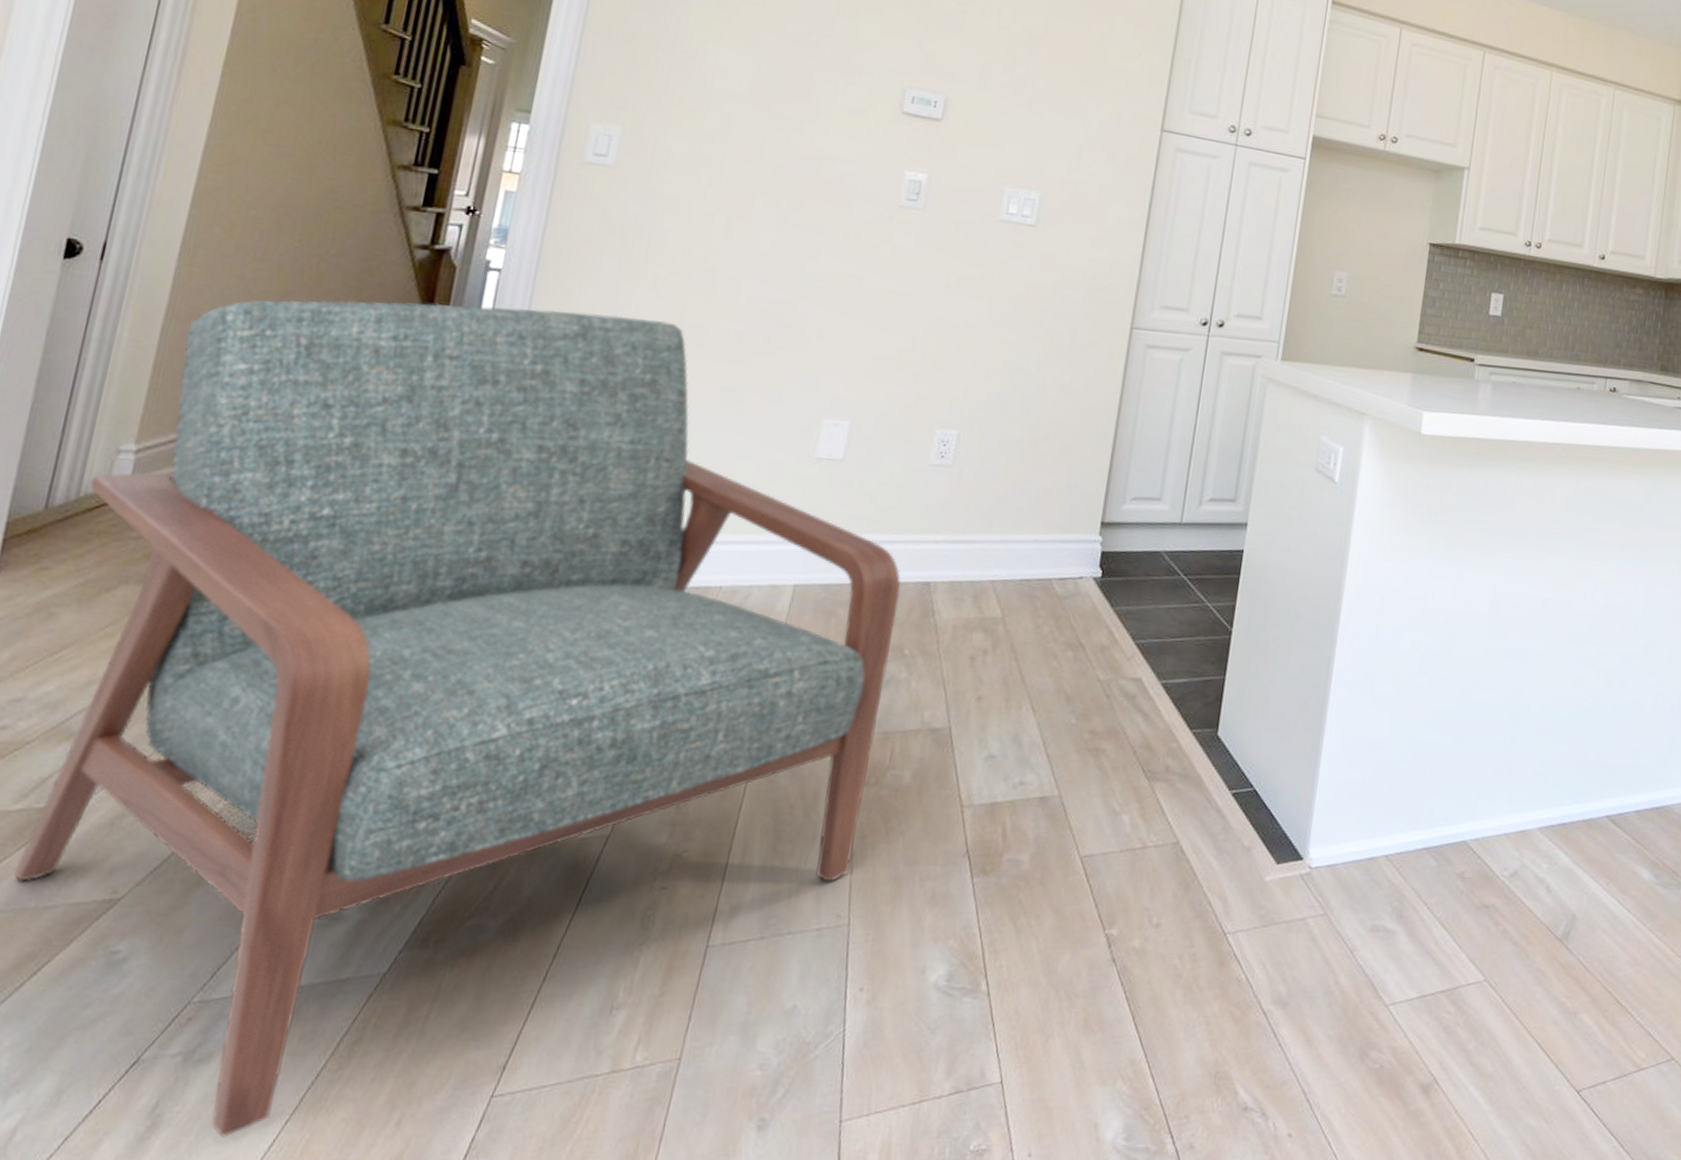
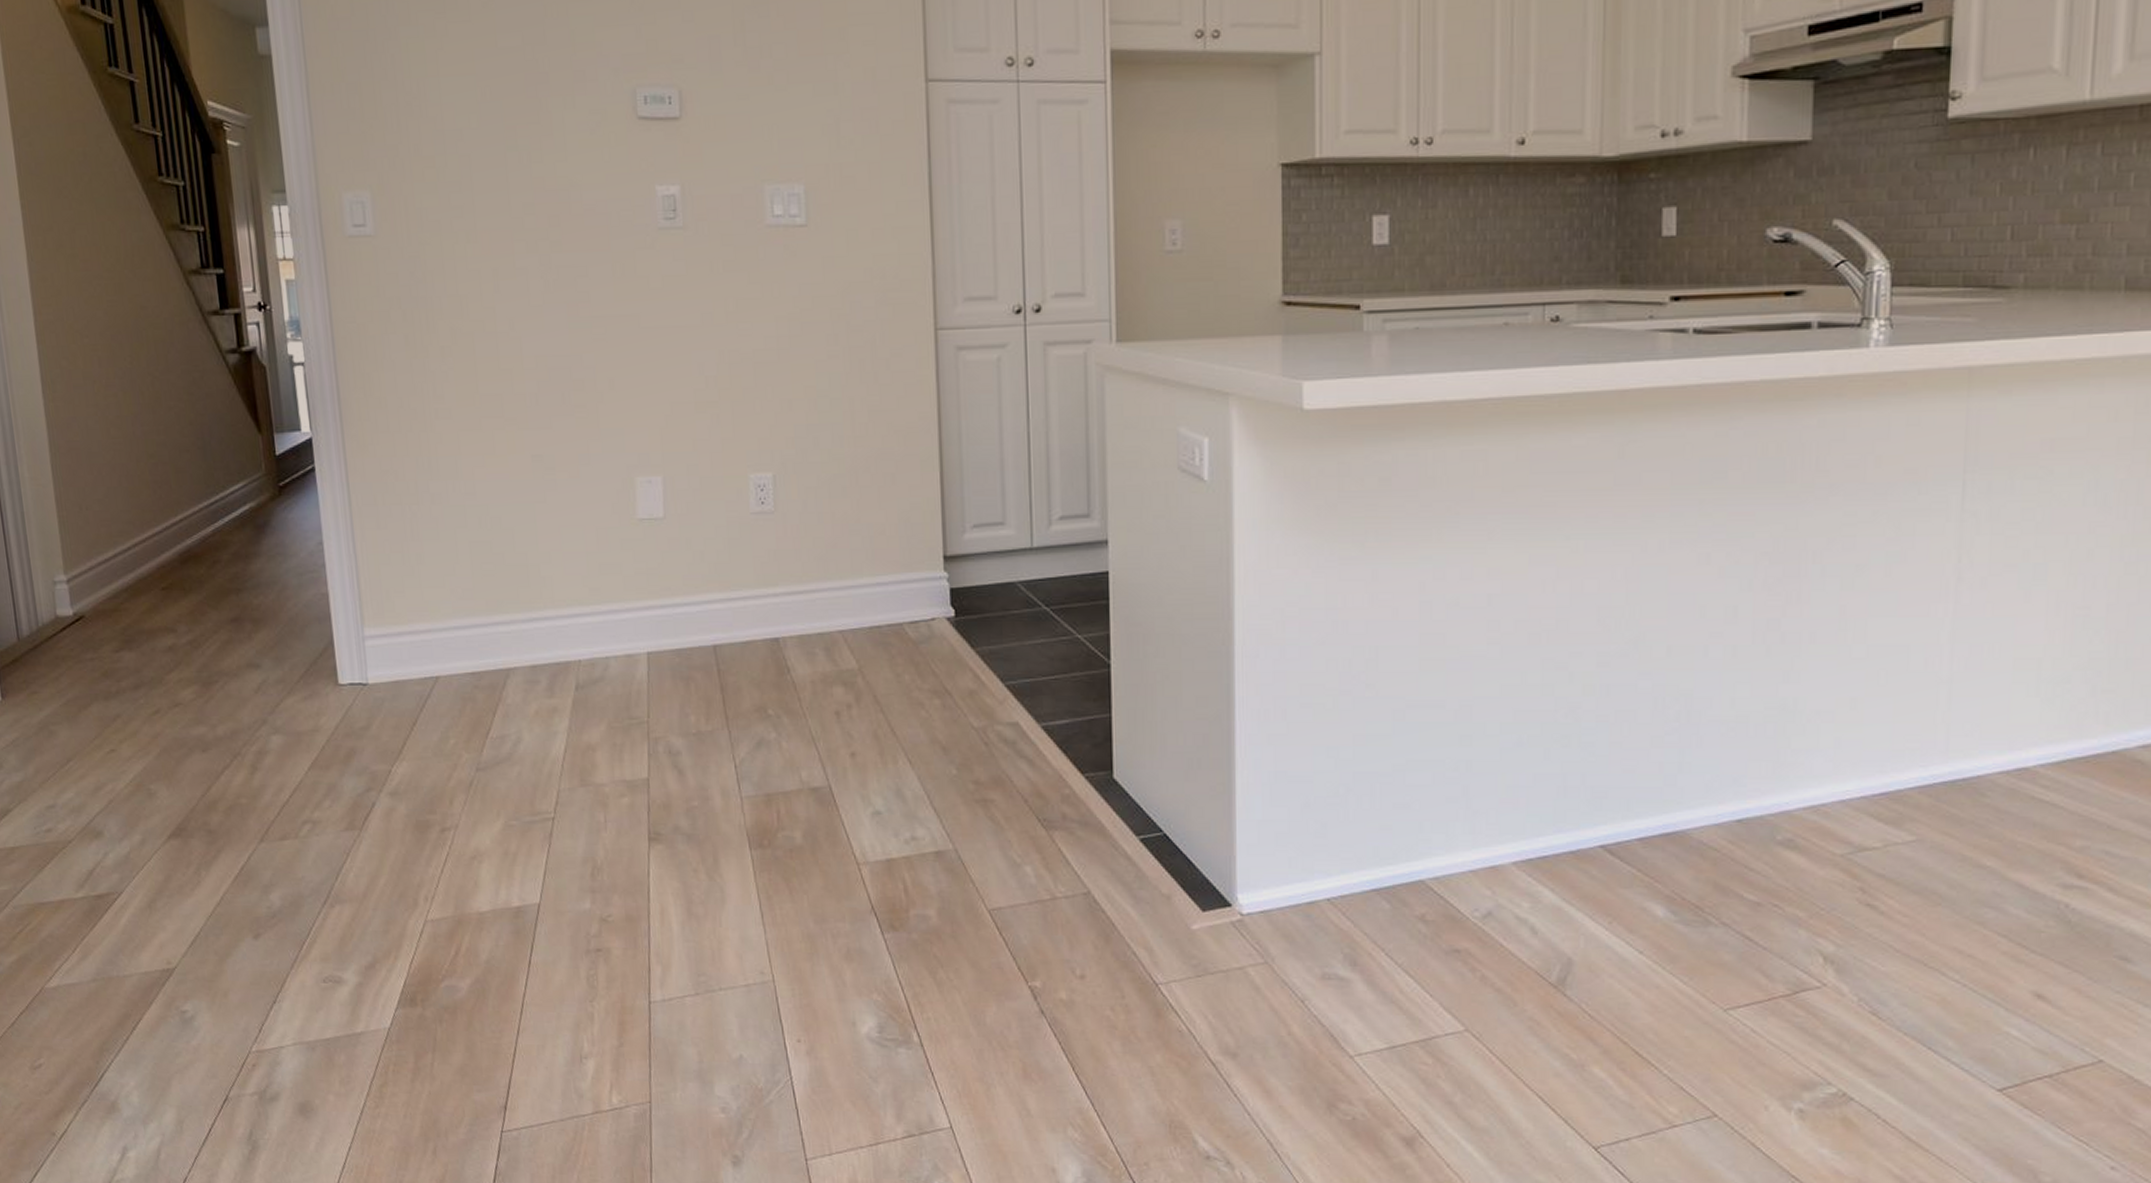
chair: present [14,300,901,1138] -> none [42,393,763,1160]

